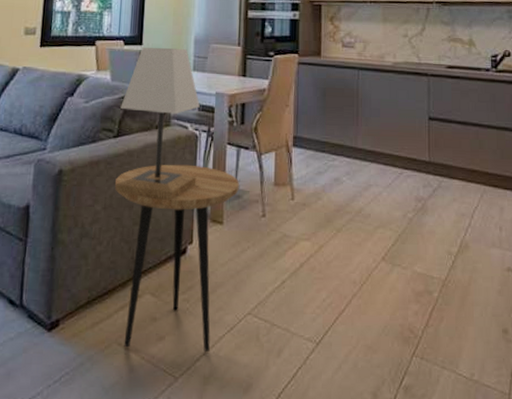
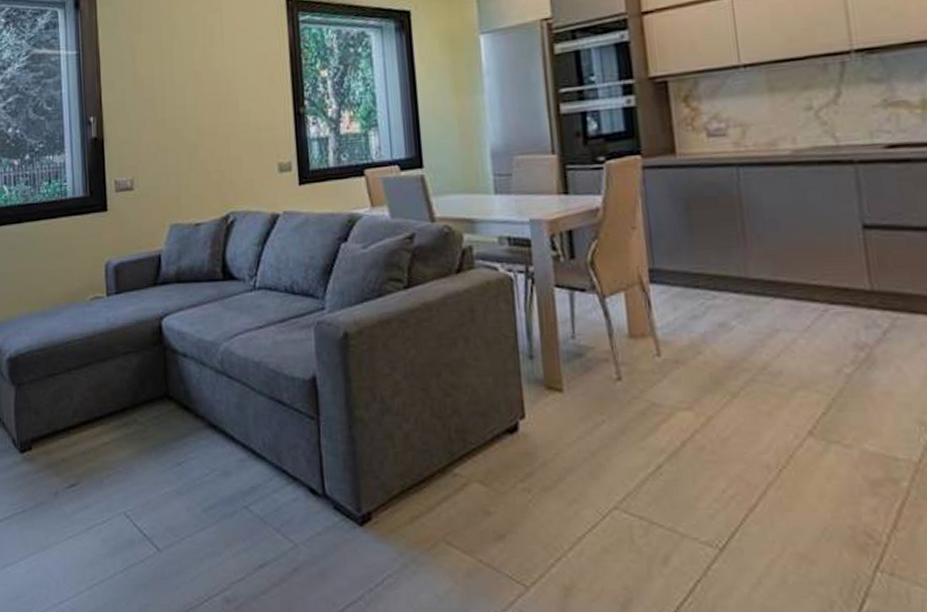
side table: present [114,164,239,351] -> none [413,316,579,555]
lamp: present [115,47,200,201] -> none [407,167,519,365]

